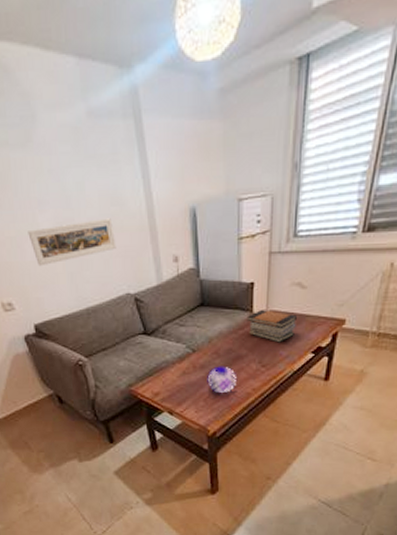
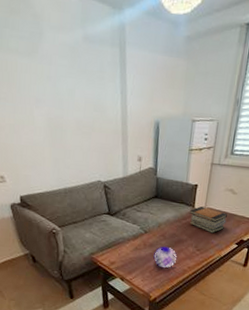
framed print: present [28,218,117,267] -> none [24,120,95,151]

